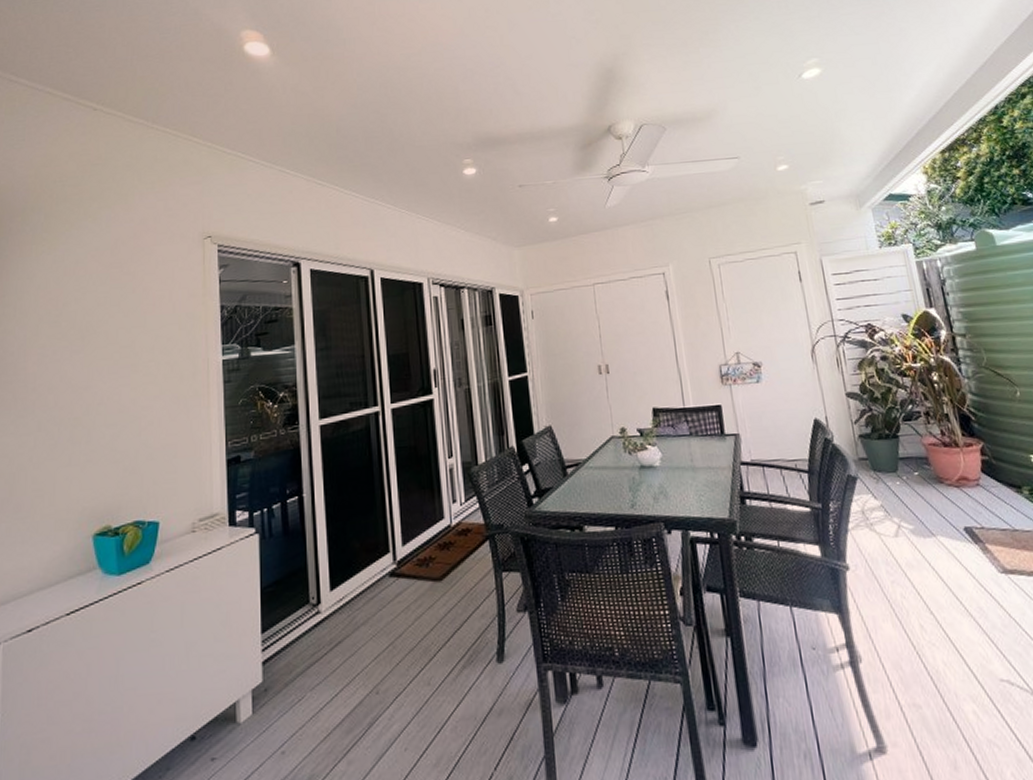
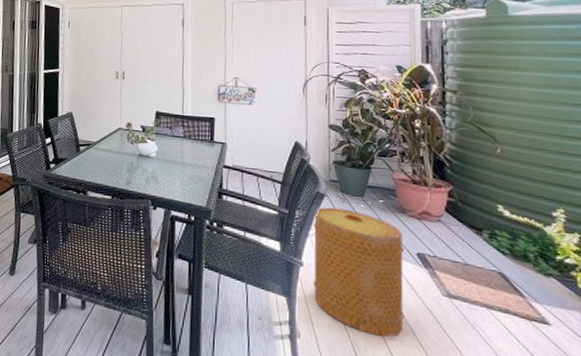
basket: none [849,490,968,639] -> present [313,207,404,337]

